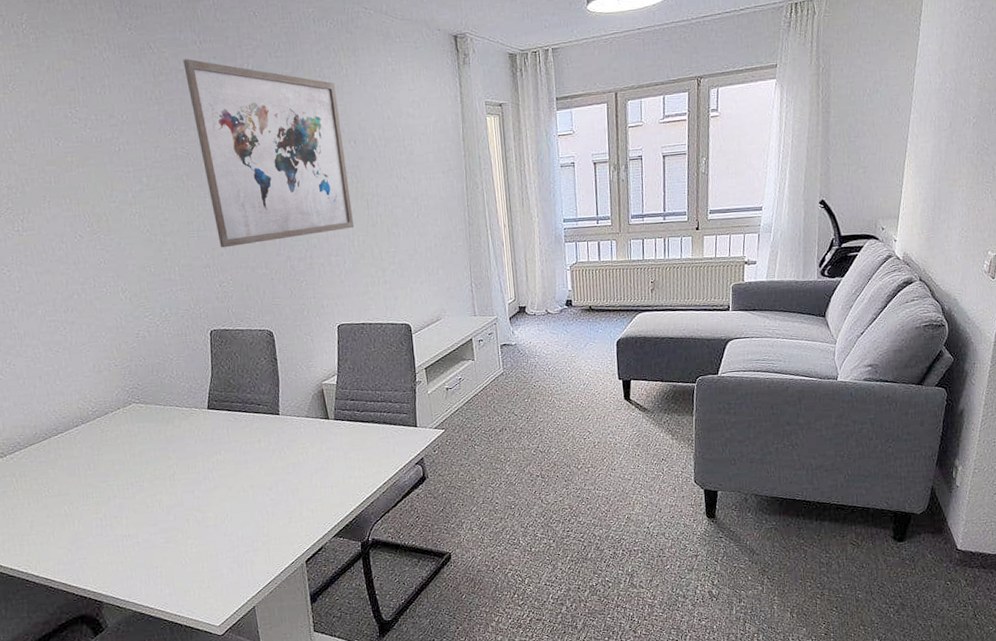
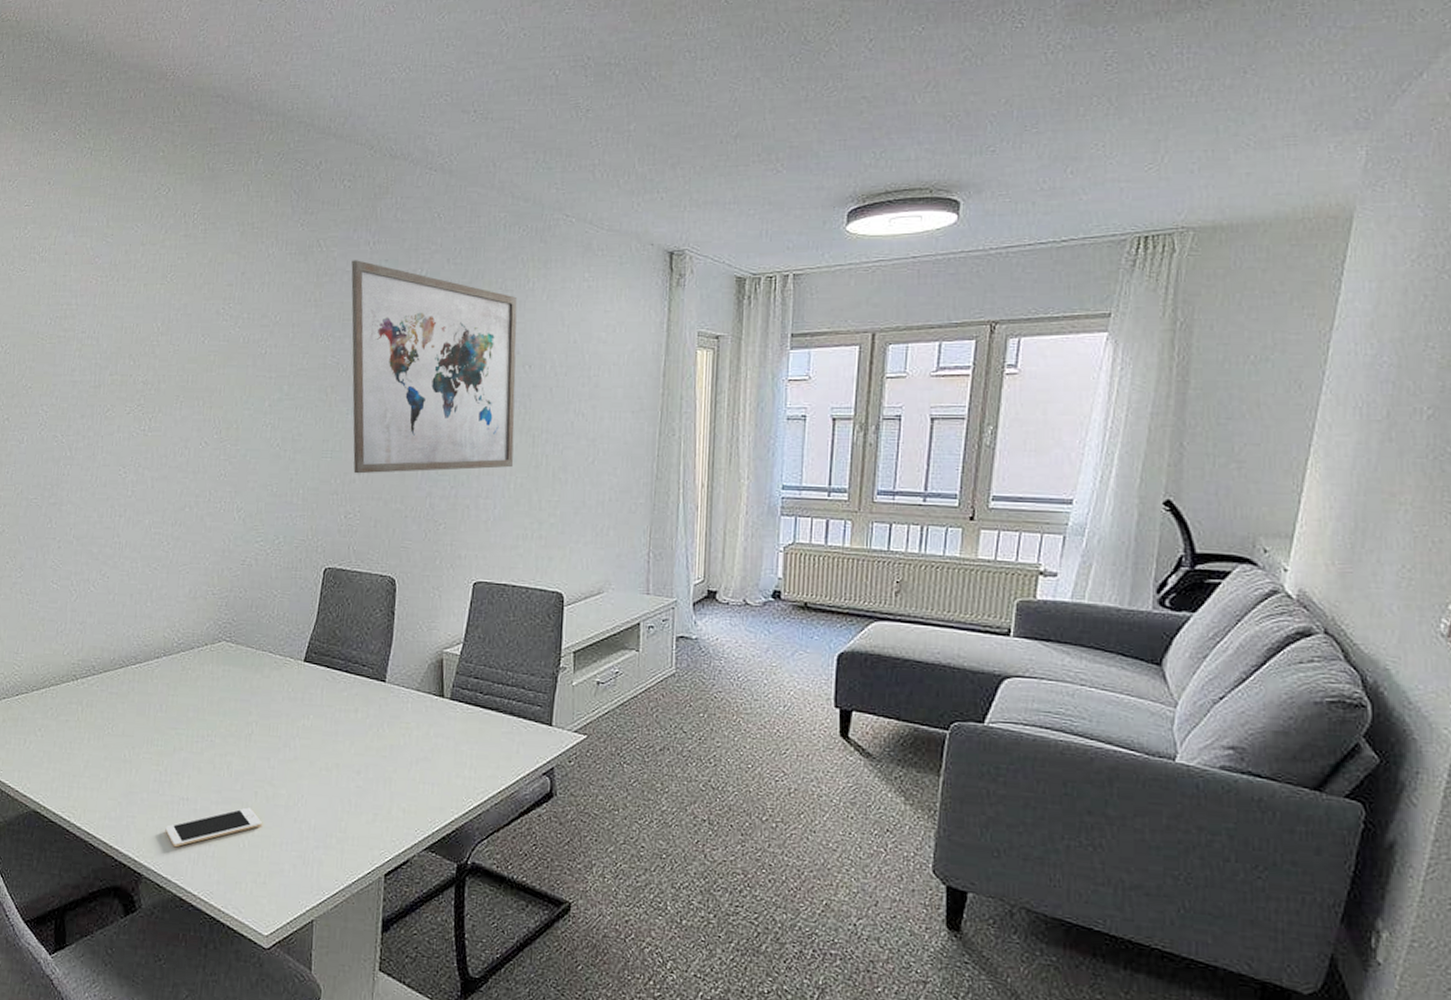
cell phone: none [115,532,198,575] -> present [165,807,262,848]

